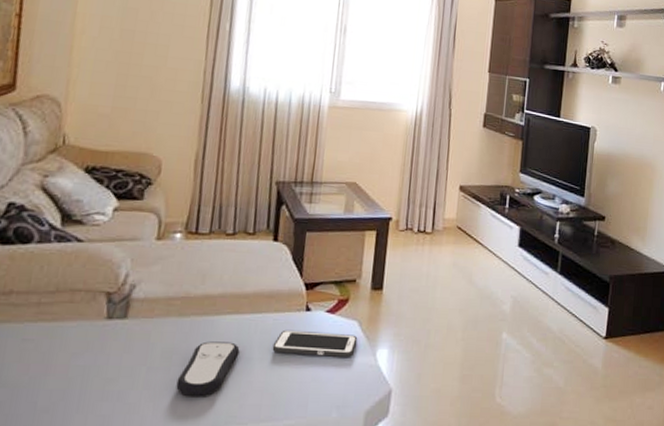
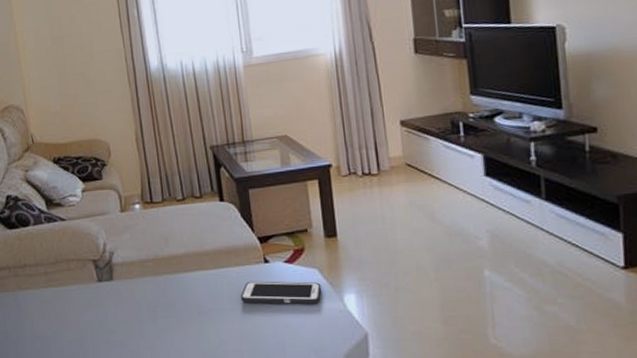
remote control: present [176,341,240,396] -> none [164,295,212,343]

